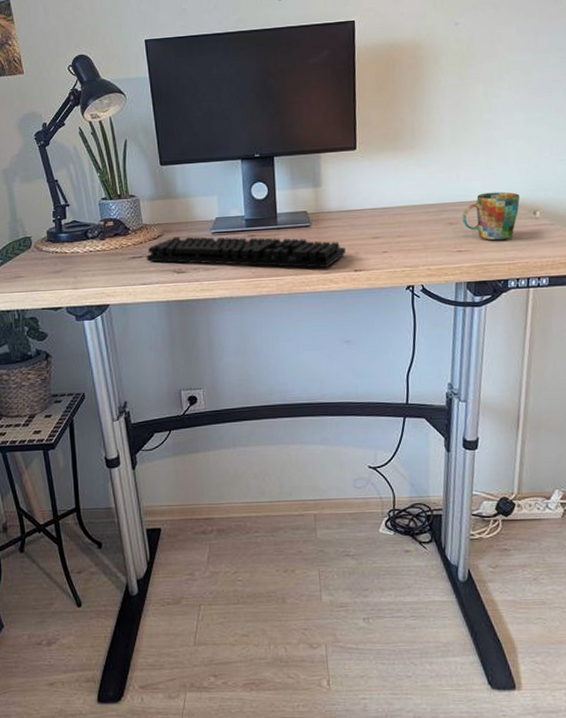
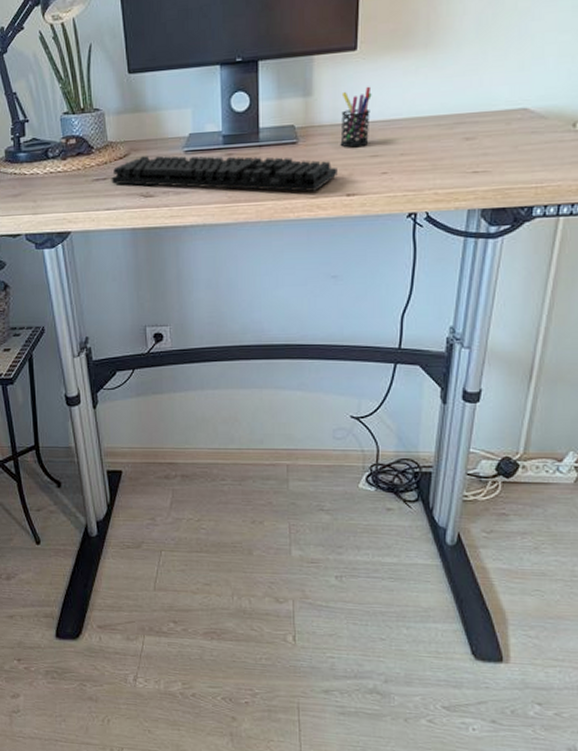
pen holder: none [345,179,371,231] -> present [340,86,372,148]
mug: present [462,191,520,241] -> none [482,98,558,160]

